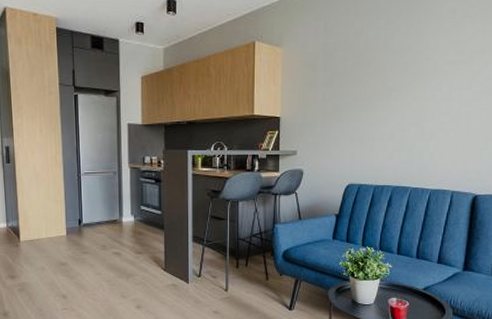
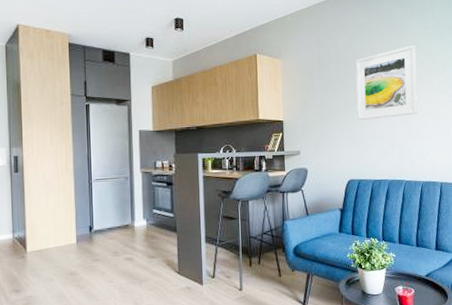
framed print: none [363,32,440,120] -> present [355,45,418,121]

